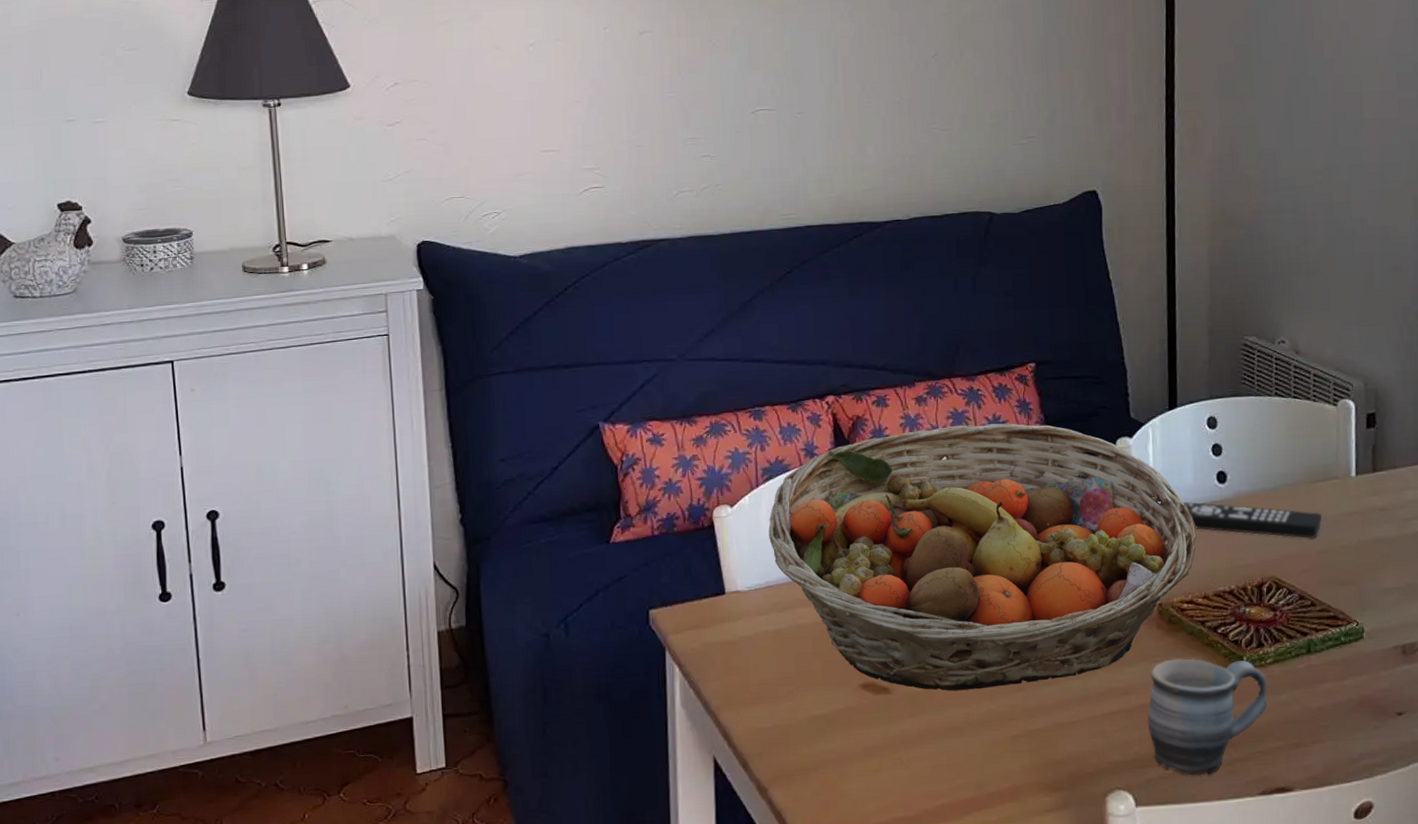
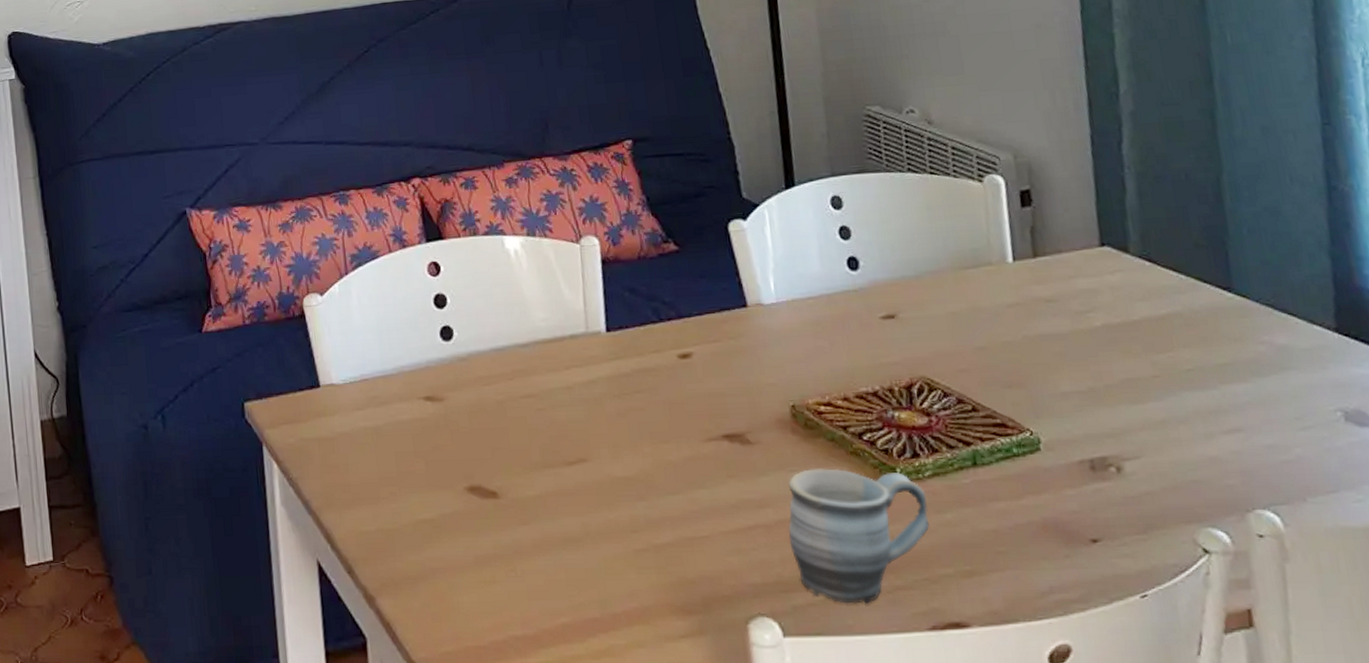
fruit basket: present [768,423,1197,691] -> none [360,205,829,498]
remote control: present [1156,500,1322,538] -> none [779,289,977,333]

